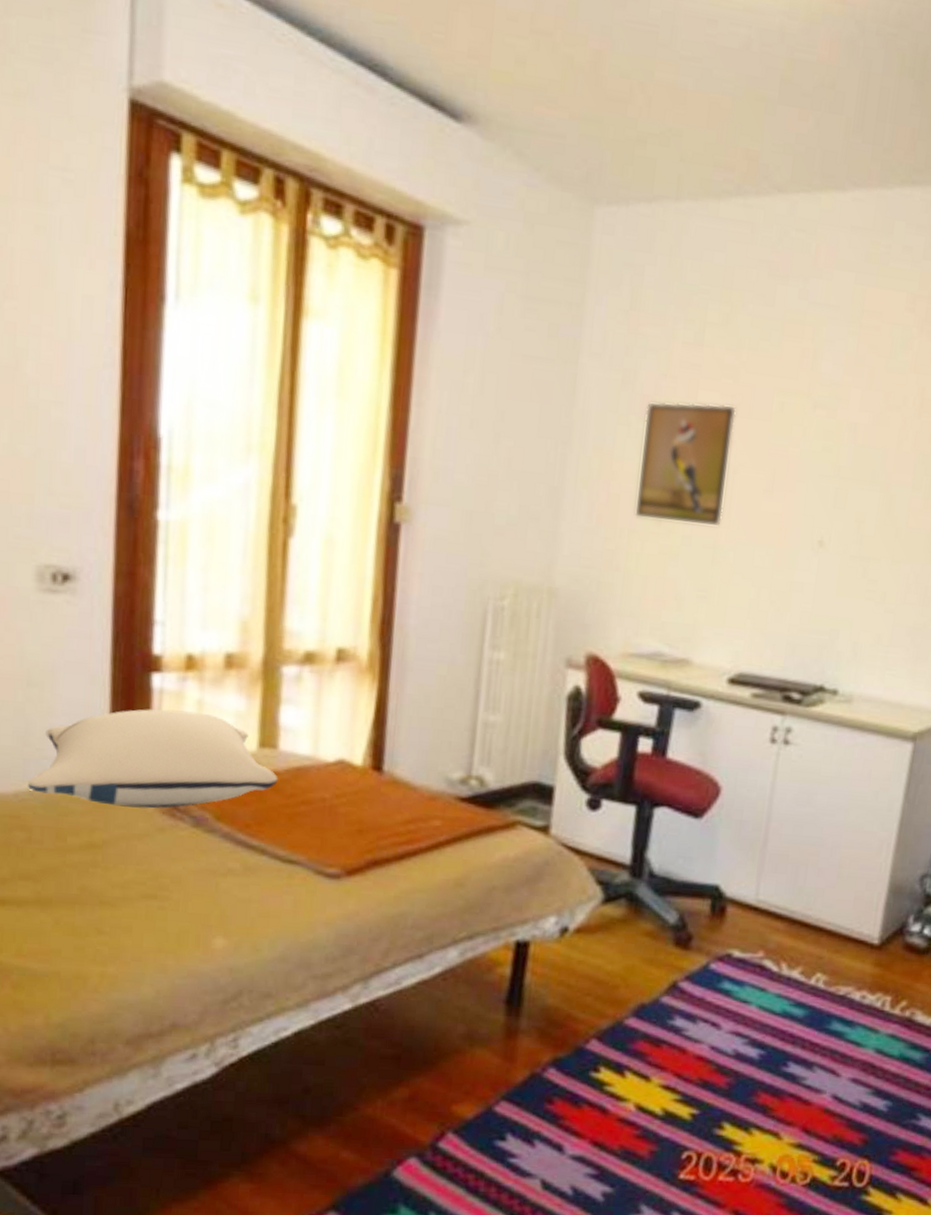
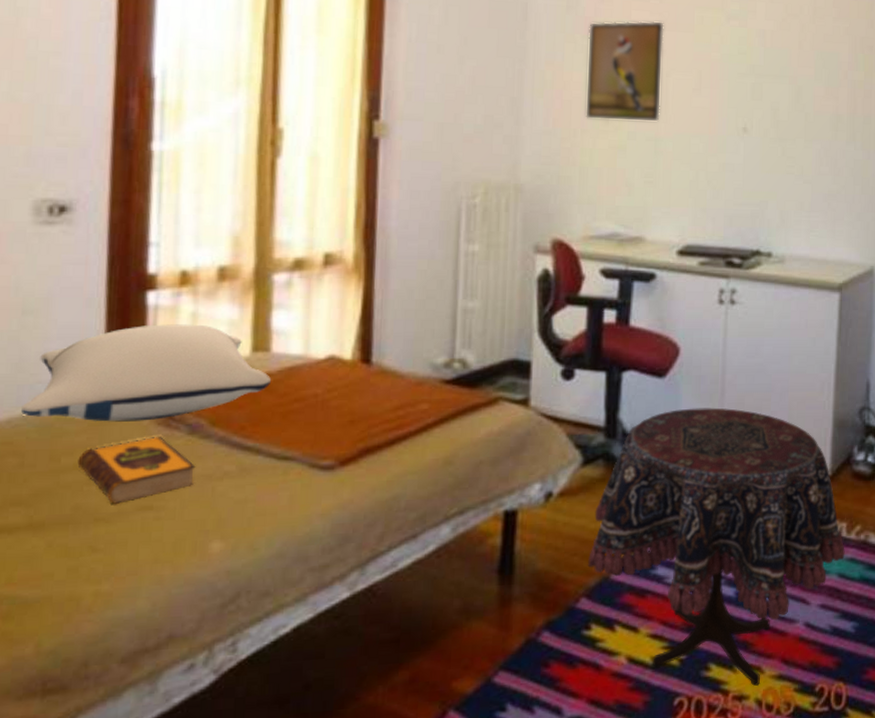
hardback book: none [83,825,200,889] -> present [77,436,196,504]
side table: none [601,854,887,1152] -> present [588,407,845,687]

